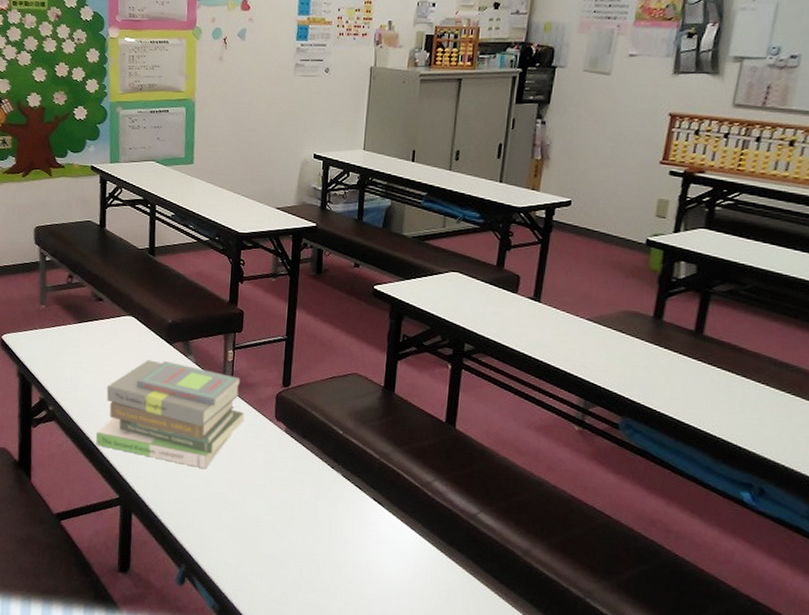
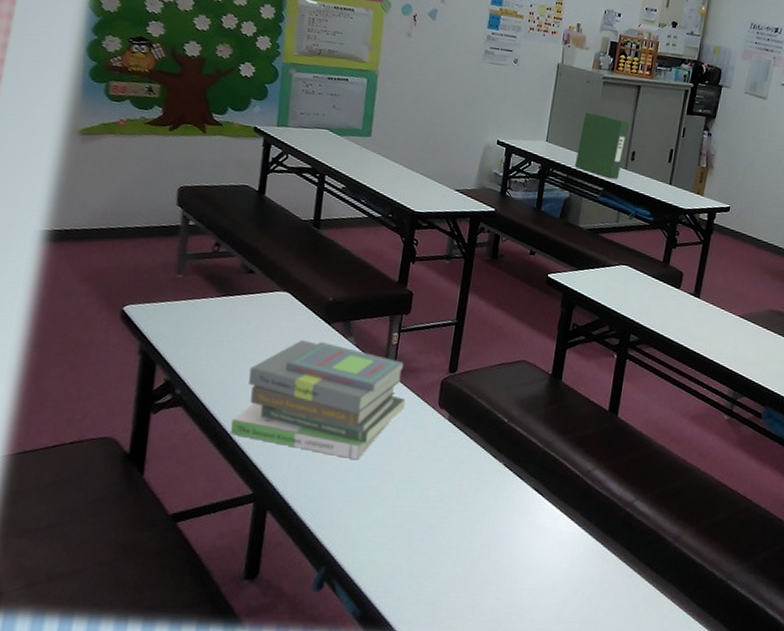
binder: none [394,114,452,182] -> present [574,112,630,179]

